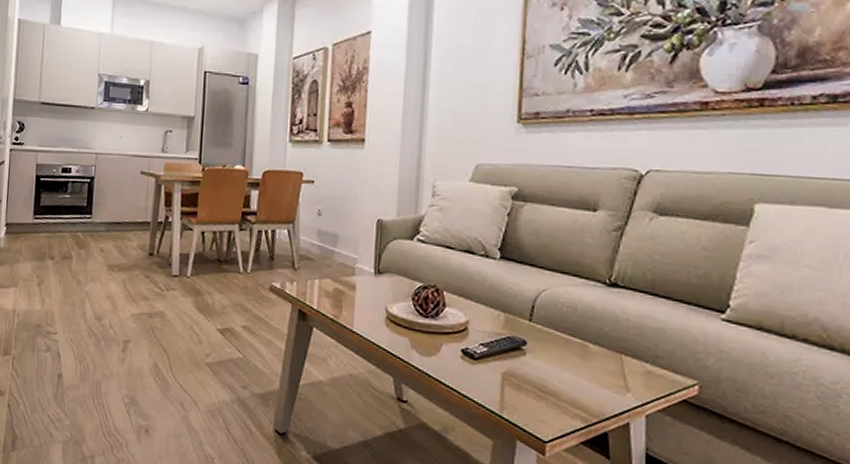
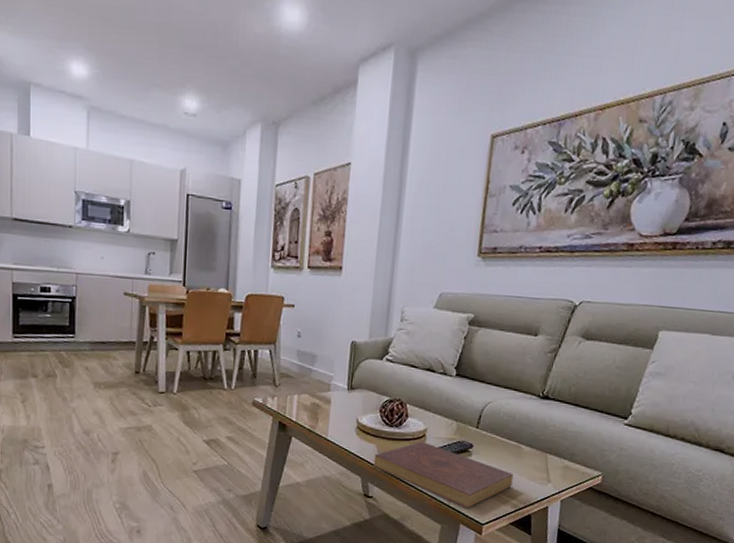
decorative book: none [407,336,581,421] -> present [373,442,514,508]

